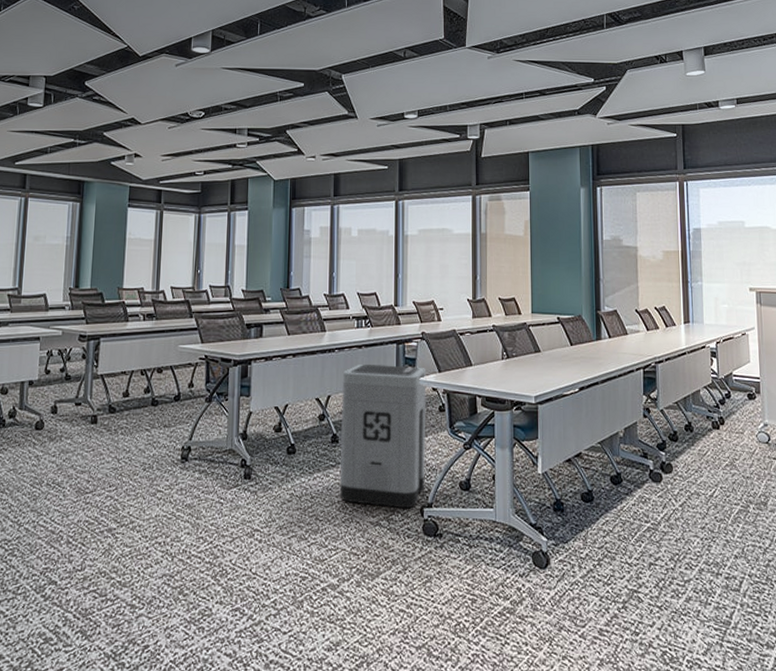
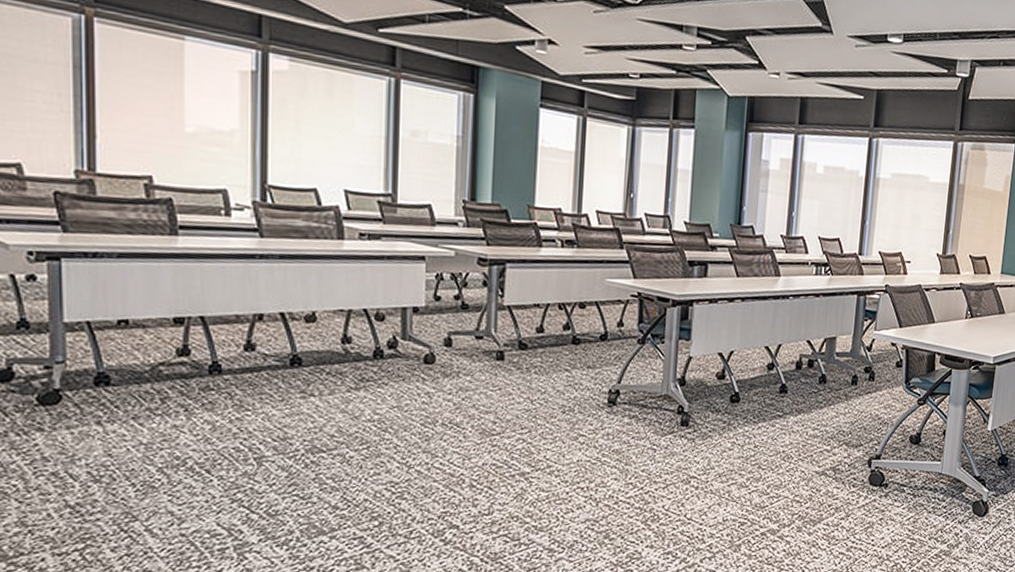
trash can: present [340,363,427,509] -> none [786,313,887,460]

